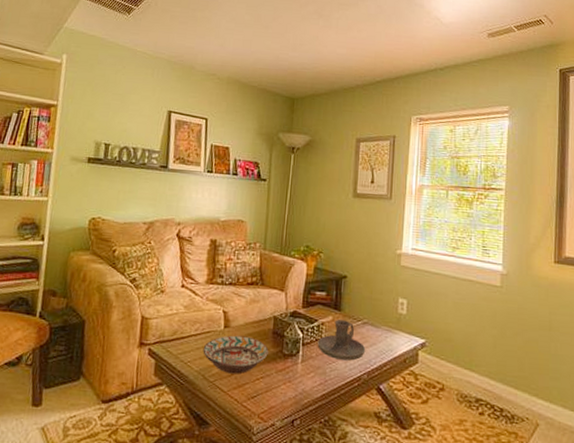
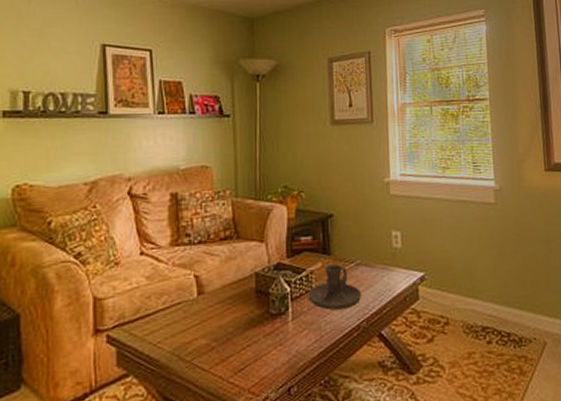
decorative bowl: present [203,335,269,375] -> none [174,301,253,348]

